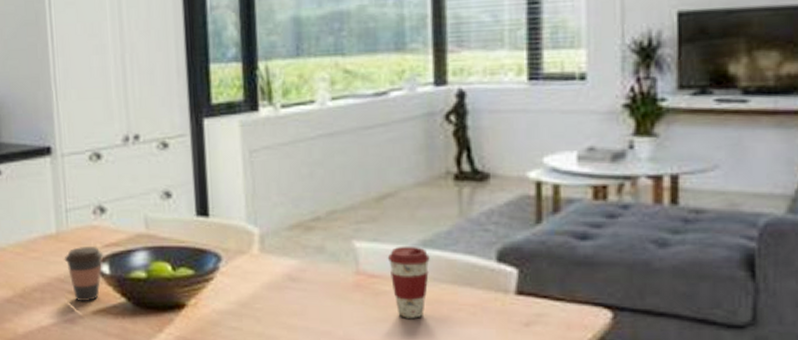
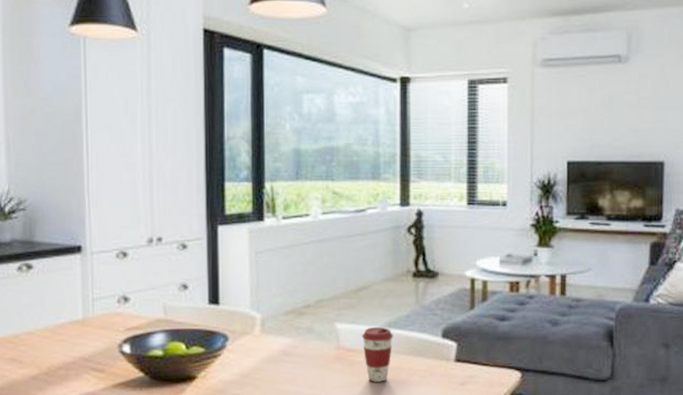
coffee cup: present [64,247,104,301] -> none [89,330,126,377]

